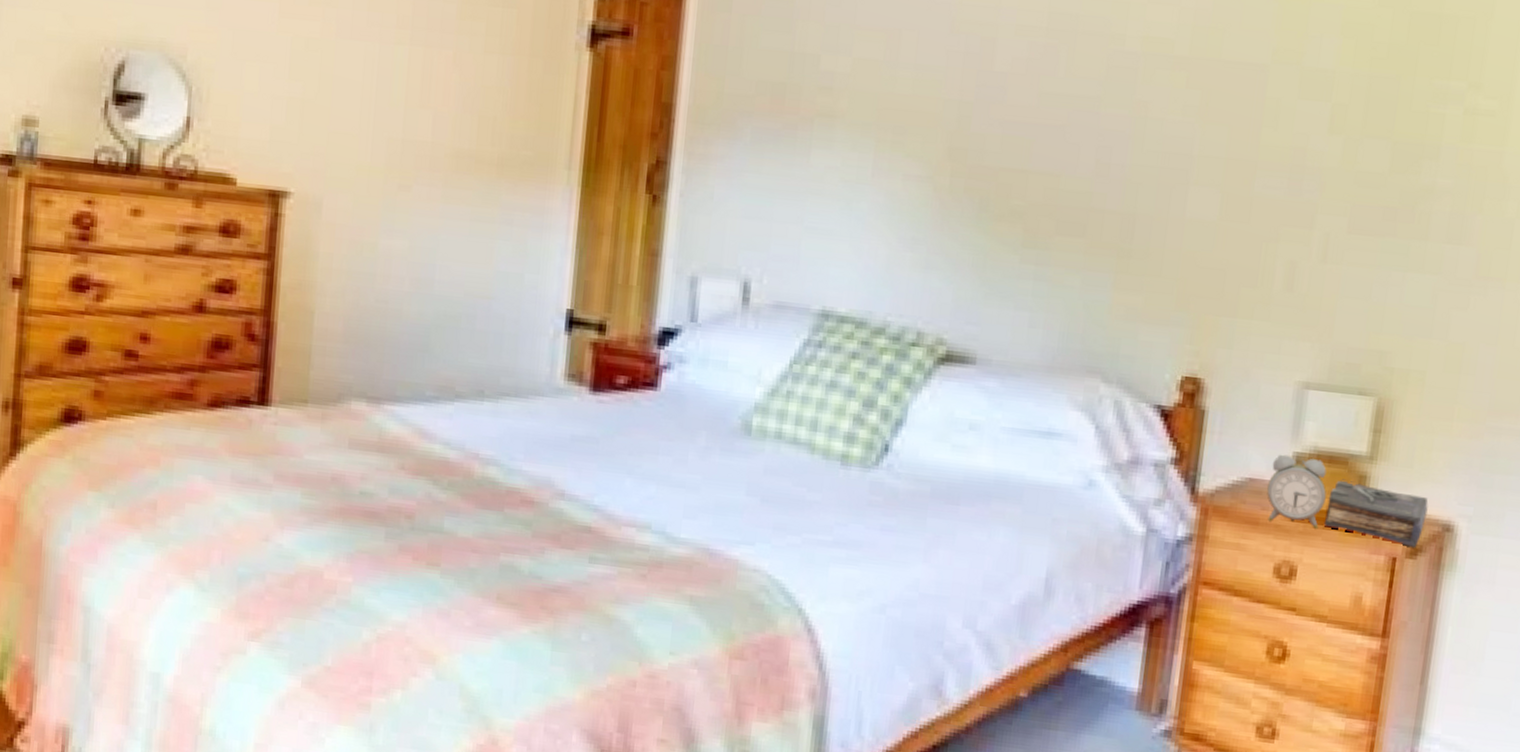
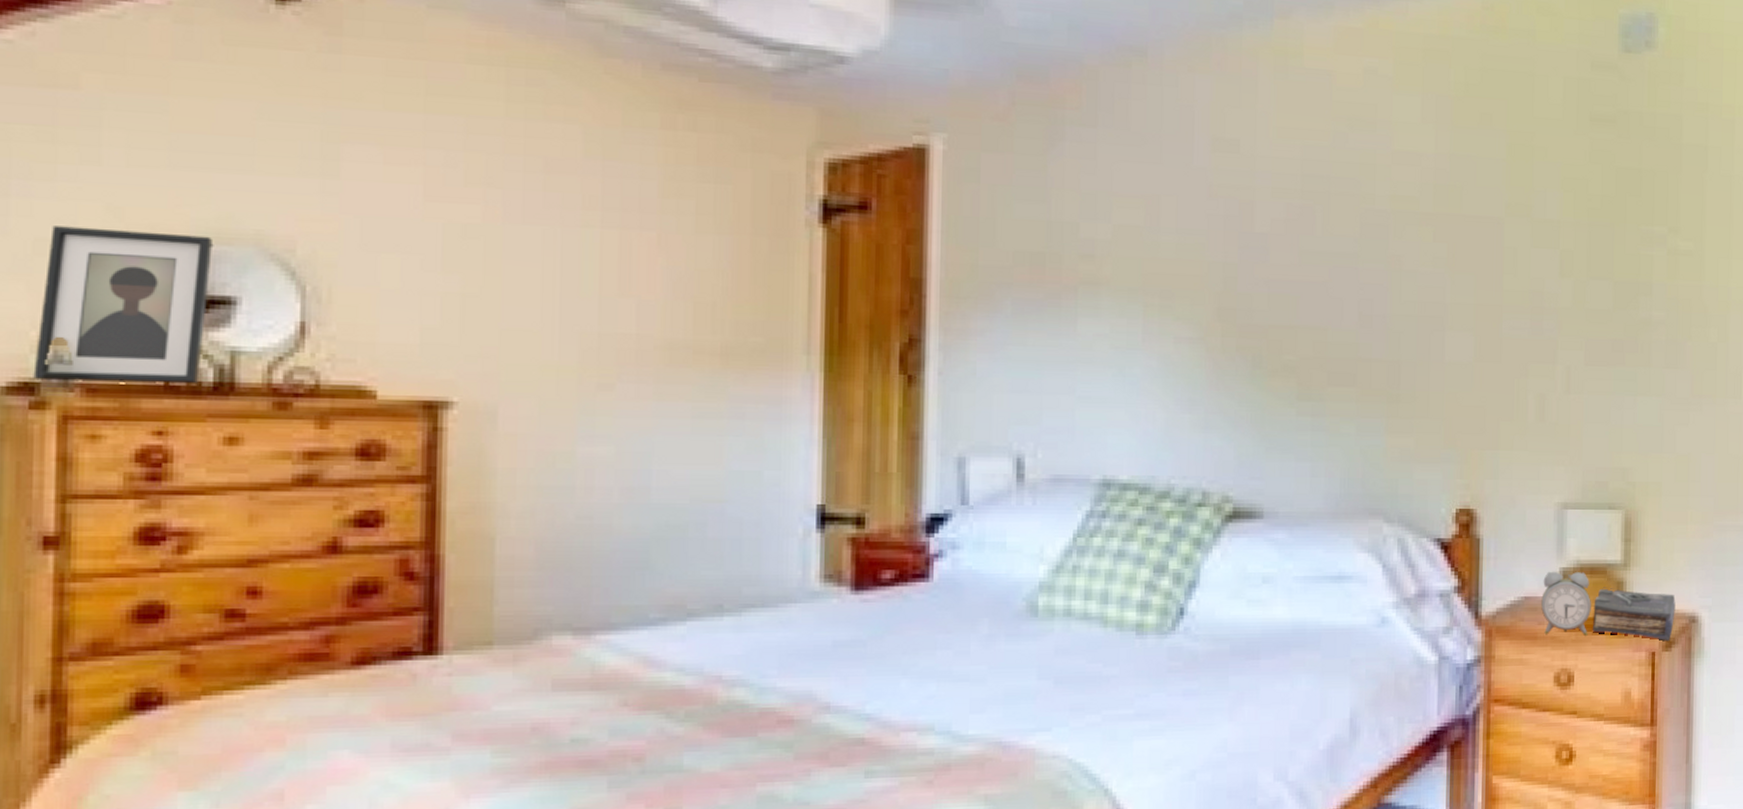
picture frame: none [11,30,132,164] -> present [33,226,214,384]

